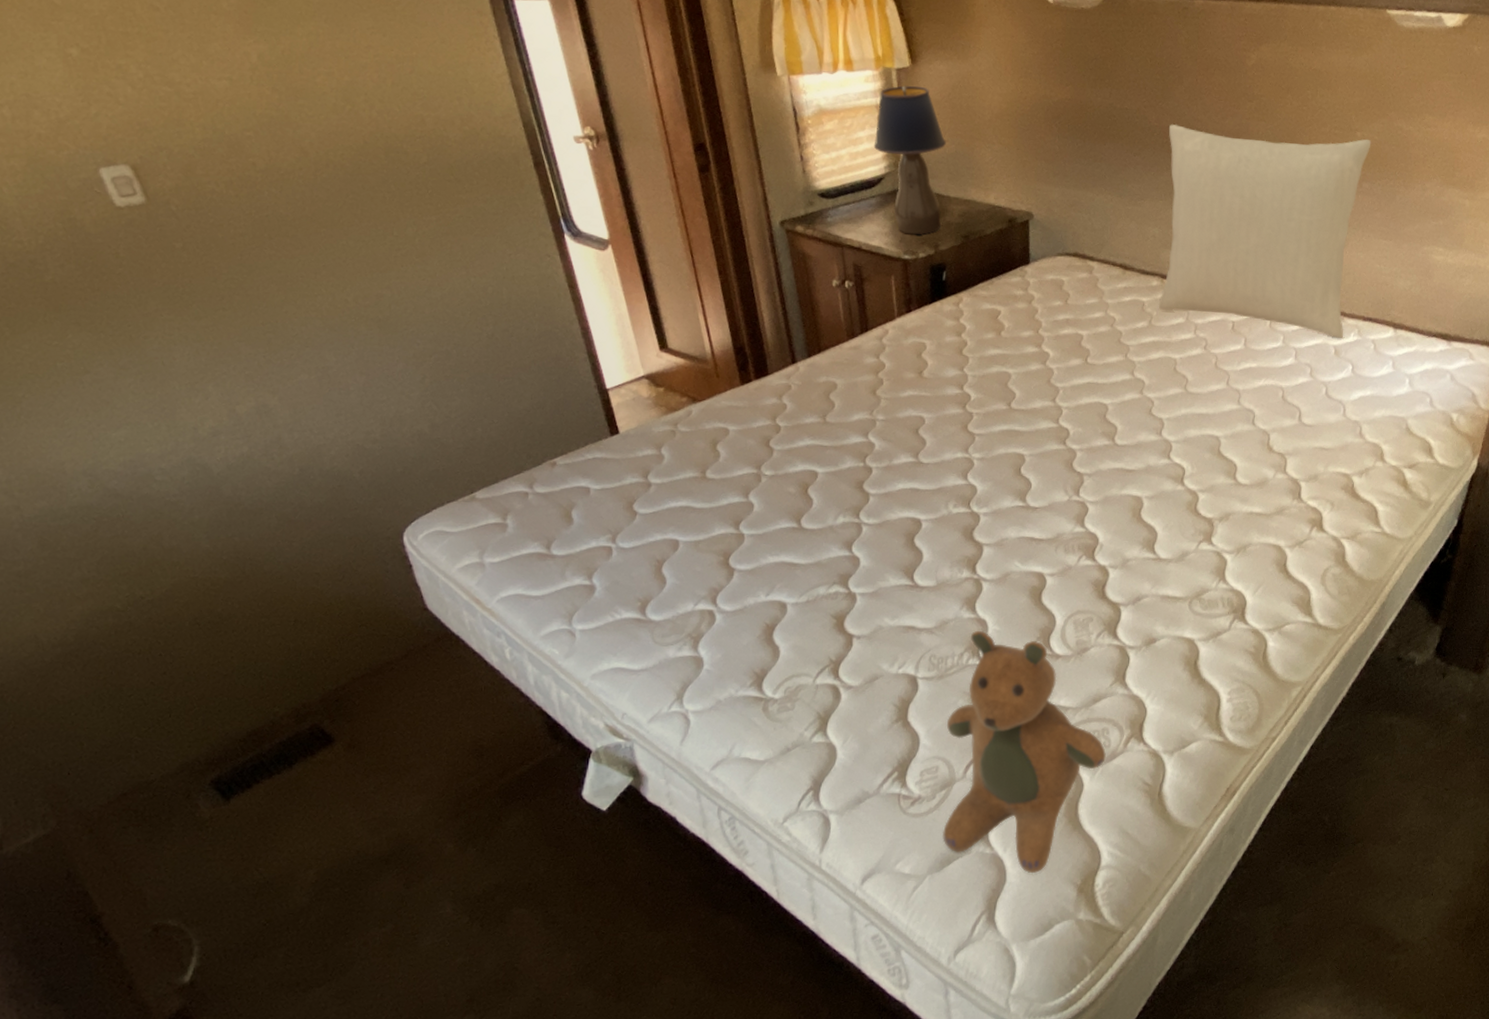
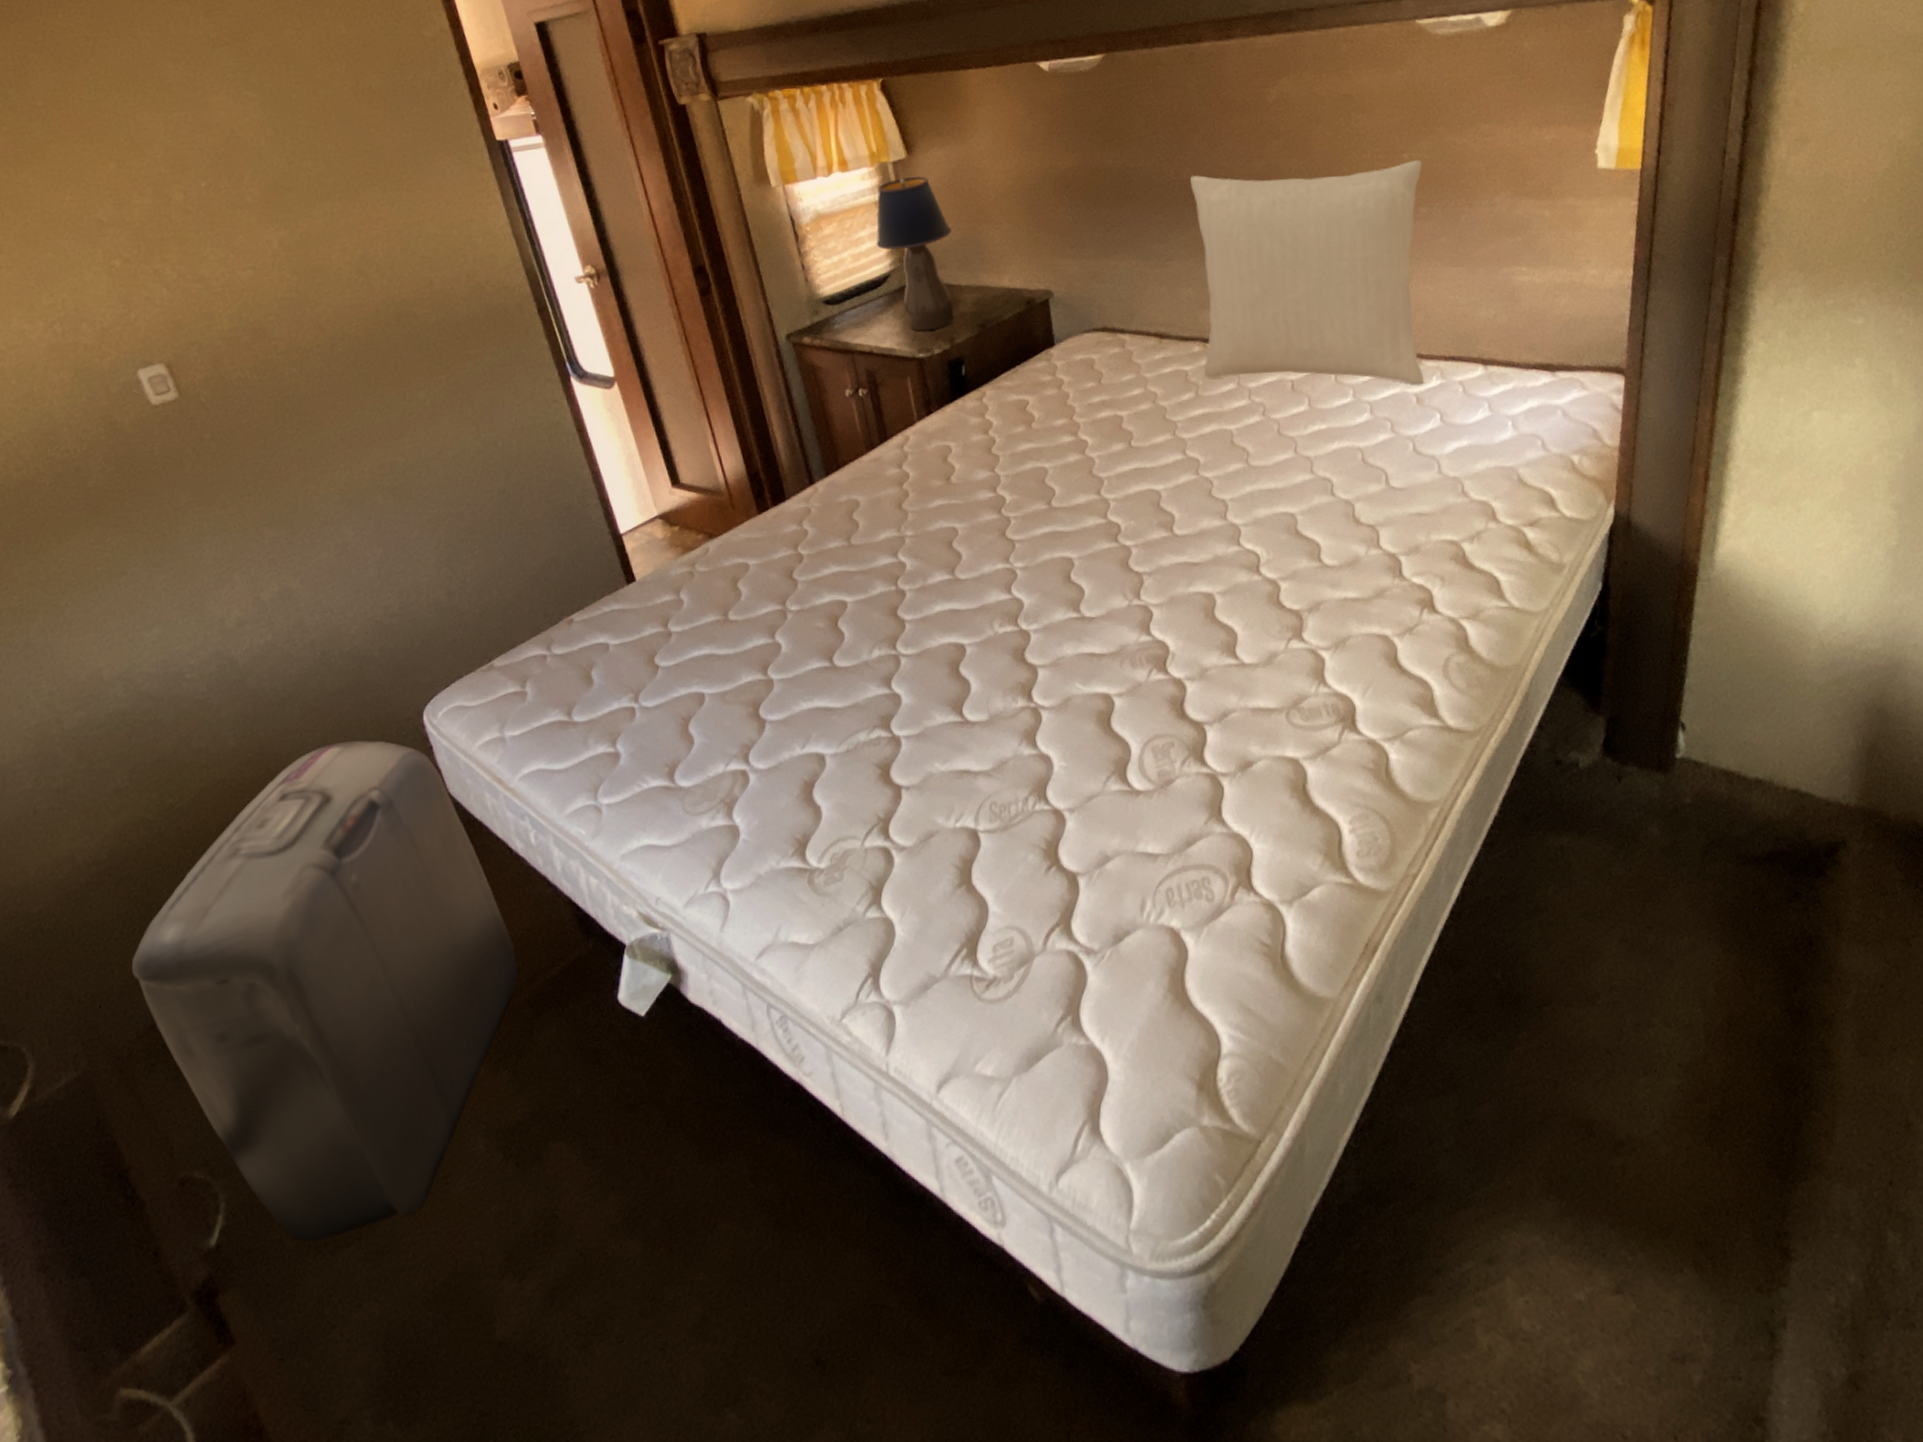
suitcase: none [102,553,489,980] -> present [132,740,518,1240]
teddy bear: present [943,630,1106,873] -> none [1017,768,1211,1068]

